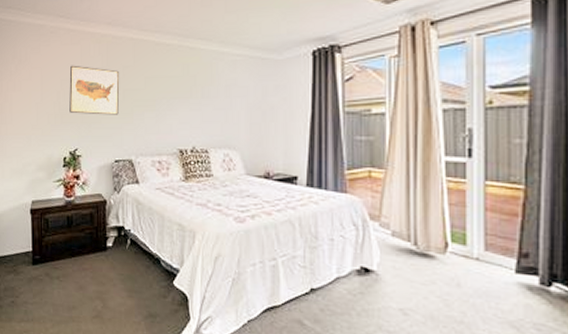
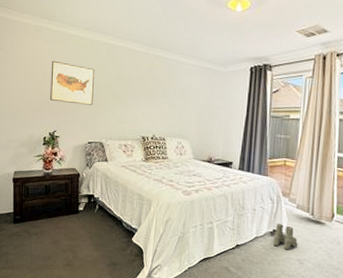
boots: none [362,258,398,296] -> present [273,224,298,250]

